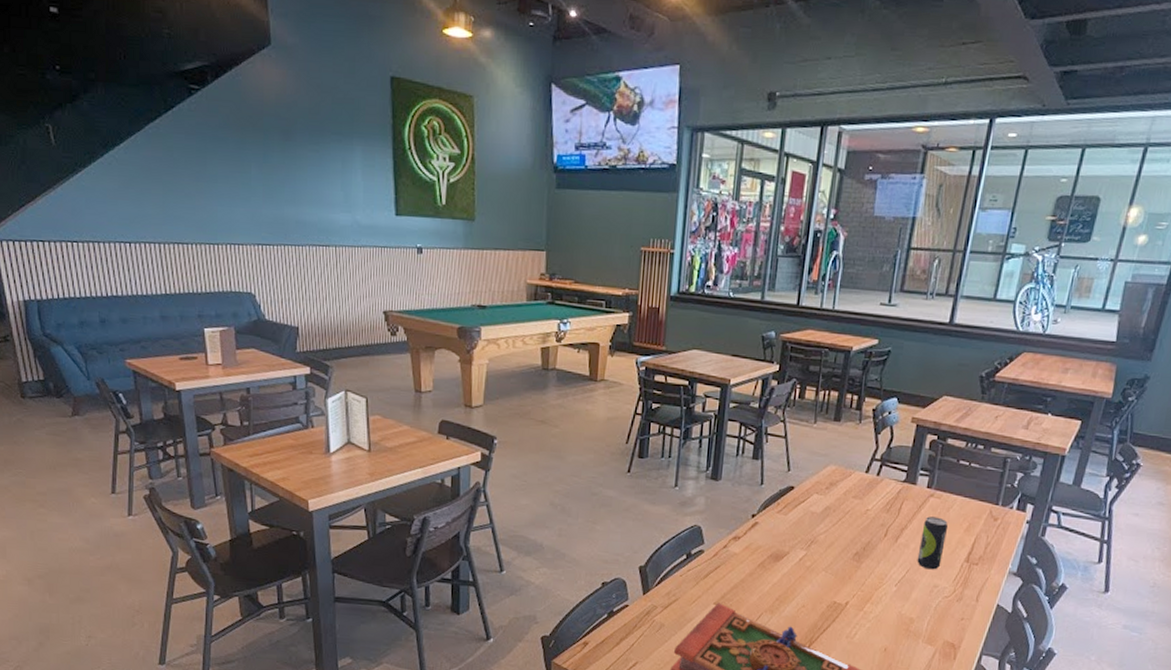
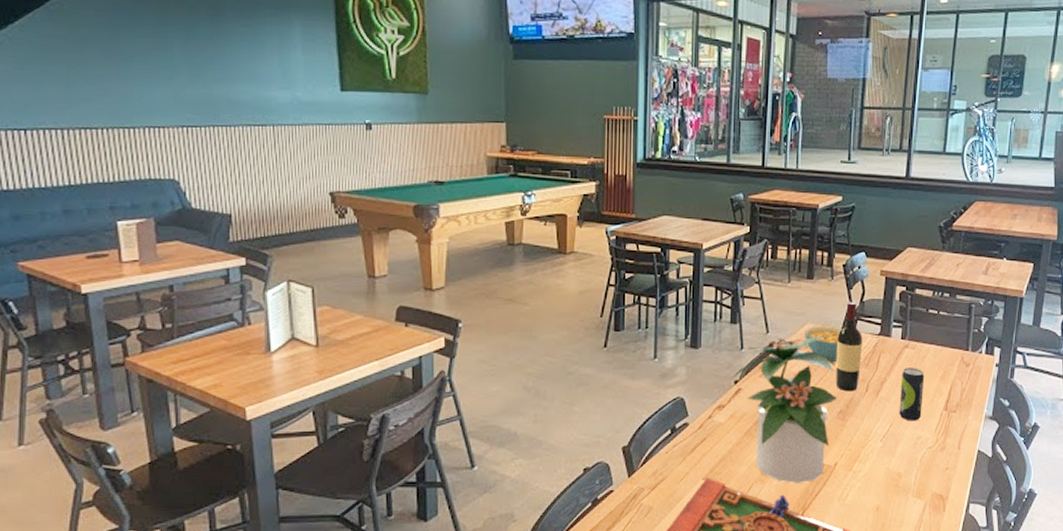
potted plant: none [749,477,855,618] -> present [731,336,837,483]
cereal bowl: none [826,468,865,505] -> present [804,326,842,362]
wine bottle: none [854,446,886,535] -> present [835,302,863,392]

